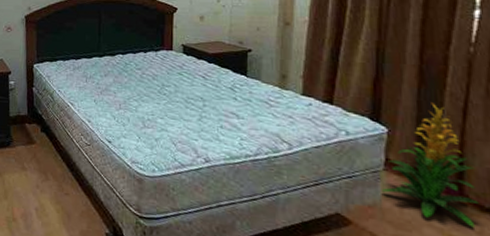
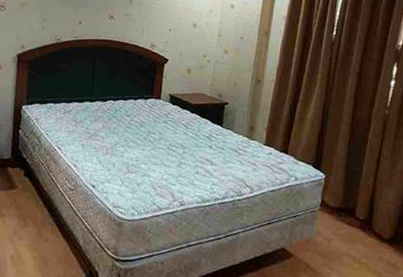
indoor plant: present [382,103,479,228] -> none [317,154,381,255]

